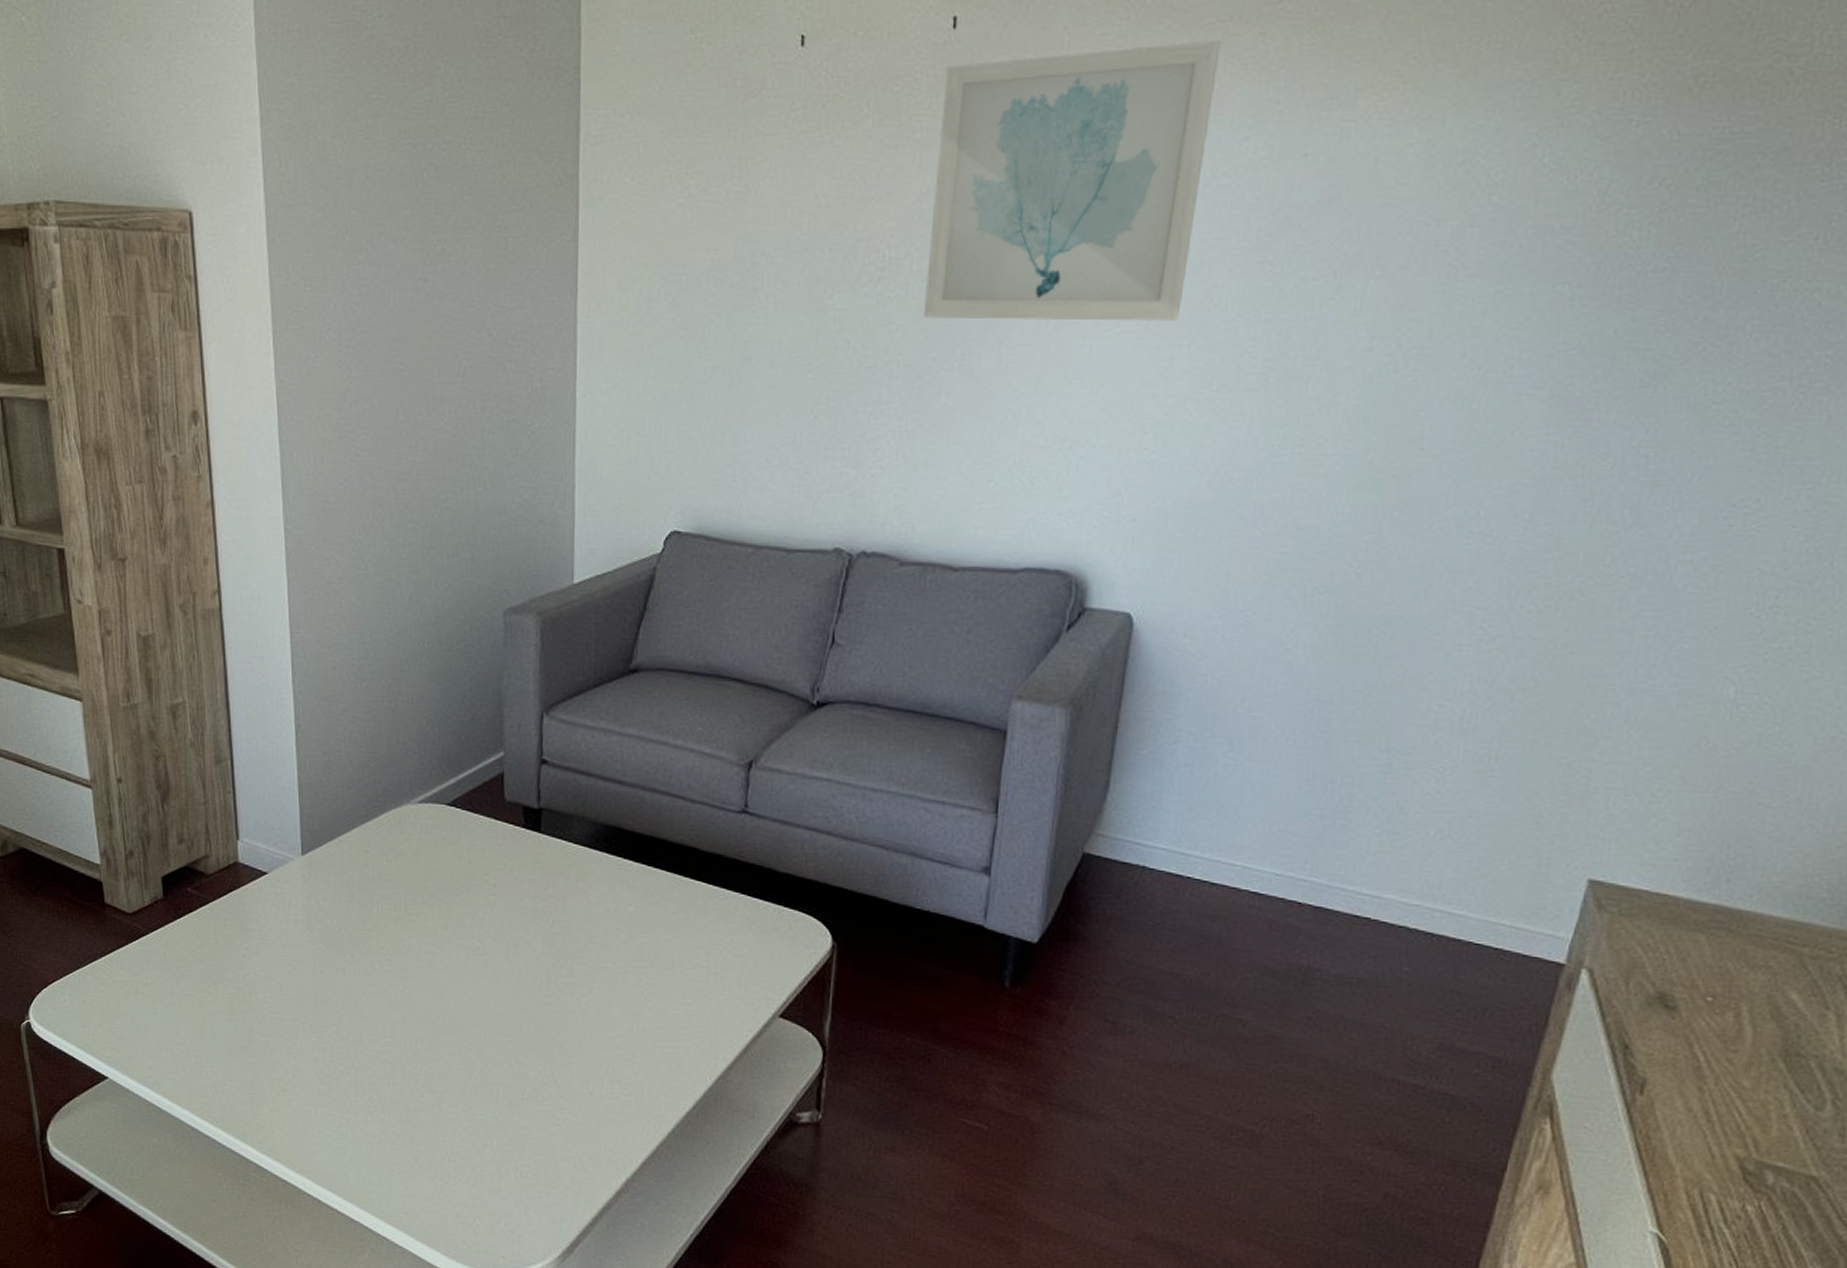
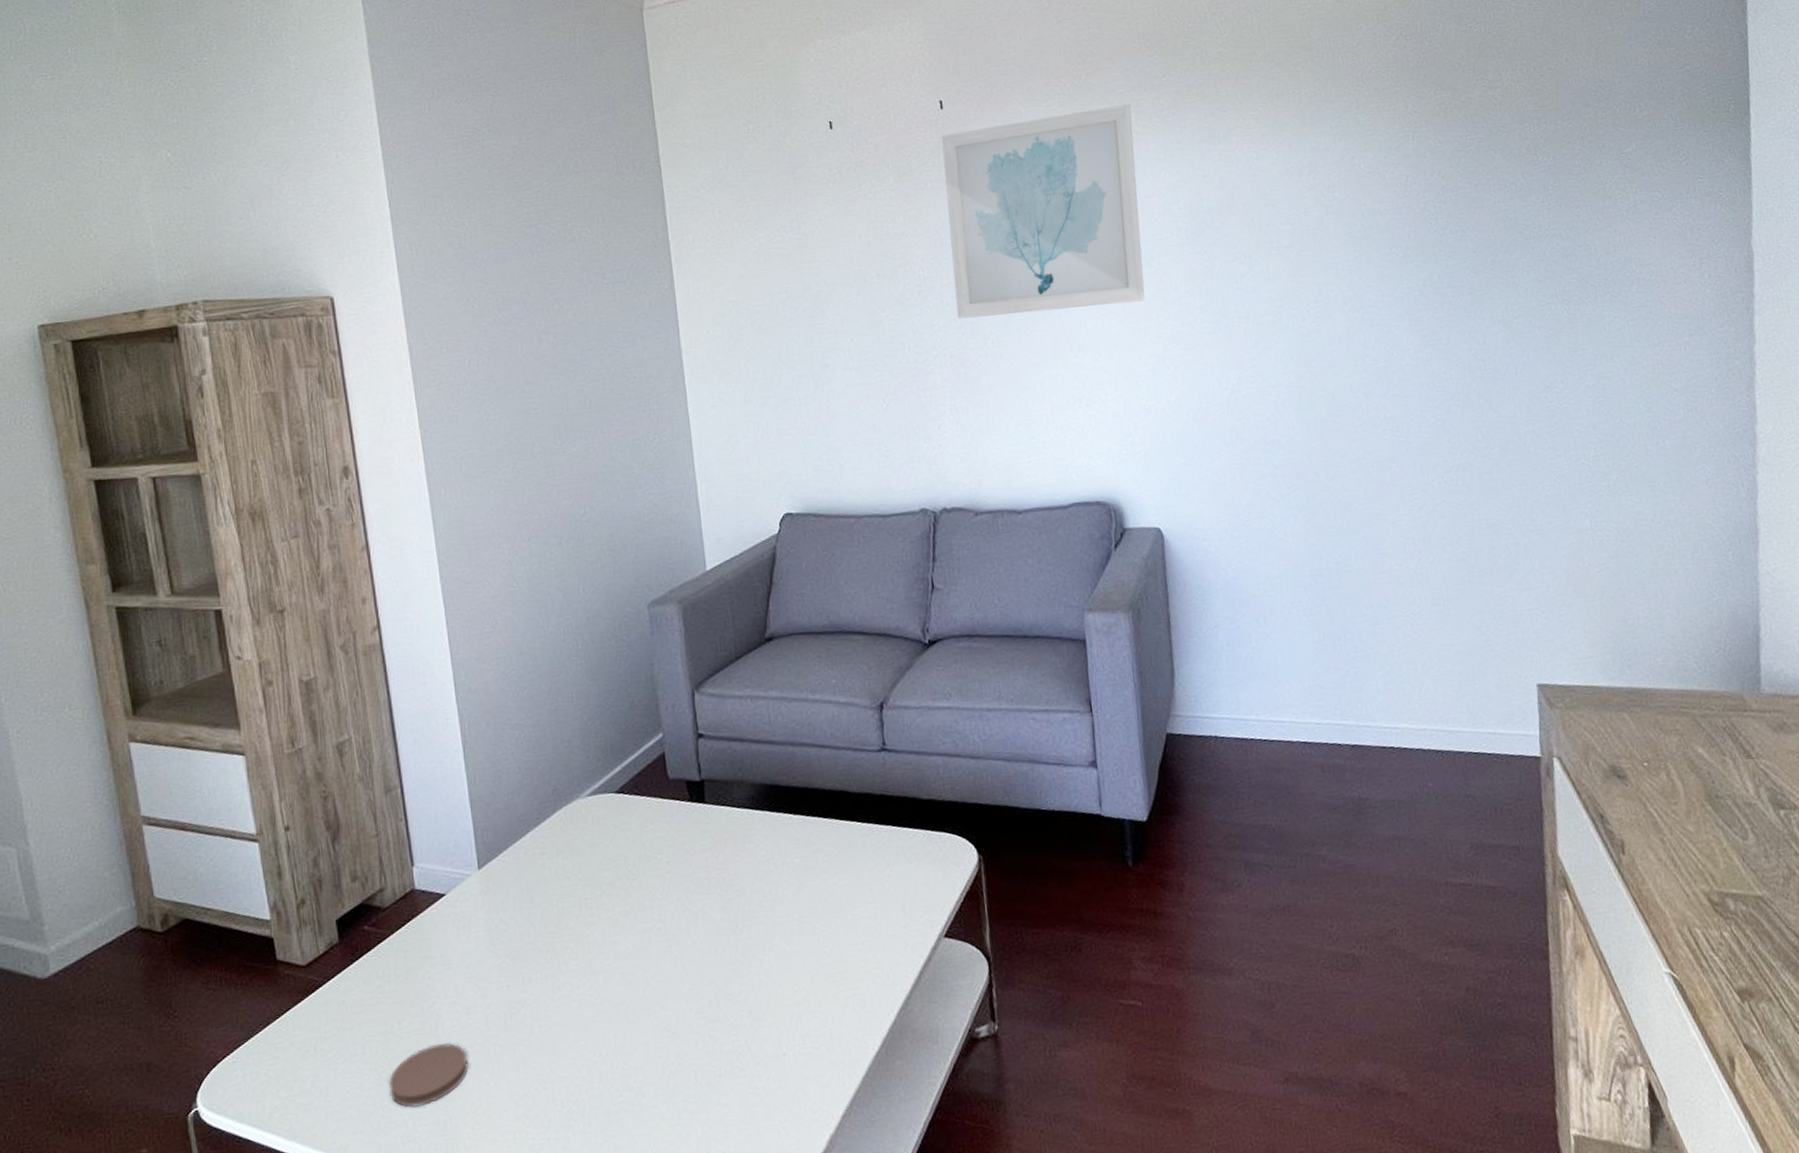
coaster: none [201,1010,278,1064] -> present [388,1043,469,1108]

